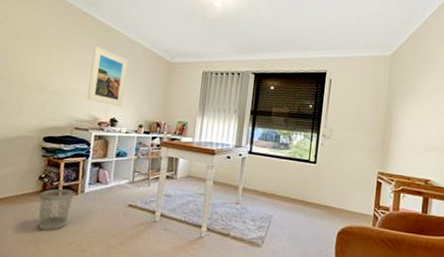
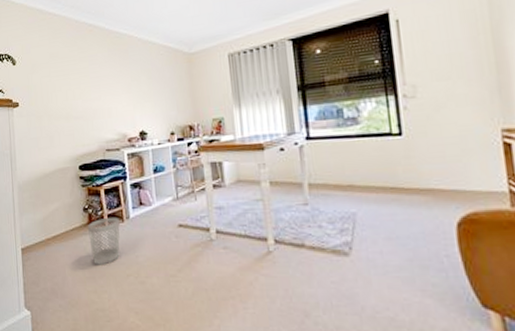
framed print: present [87,46,128,106] -> none [107,57,149,118]

